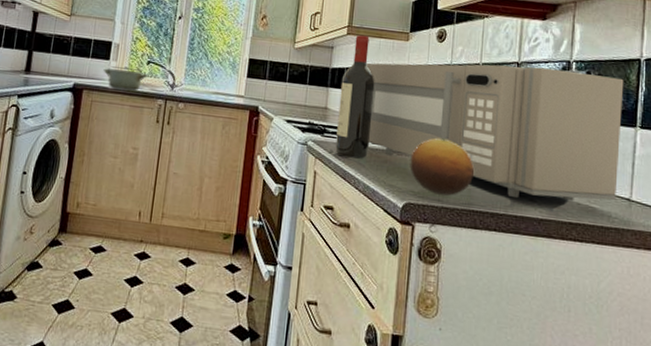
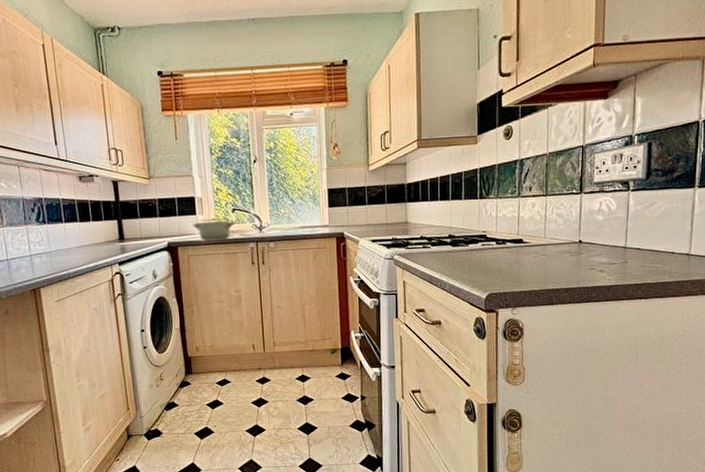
wine bottle: present [335,34,375,160] -> none [417,145,451,264]
microwave: present [366,62,624,202] -> none [439,143,683,272]
fruit: present [410,138,474,197] -> none [489,230,547,282]

